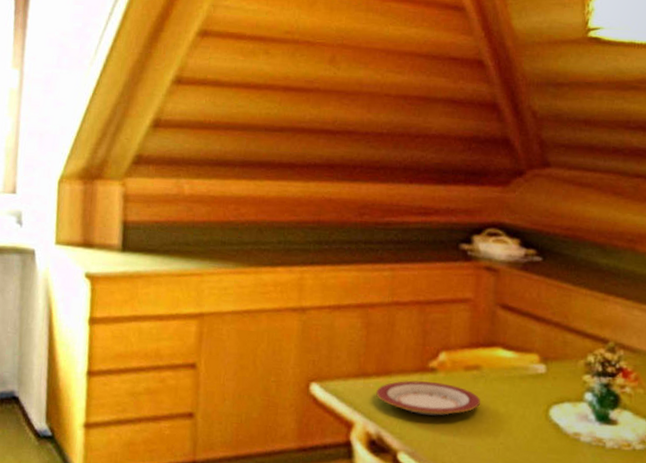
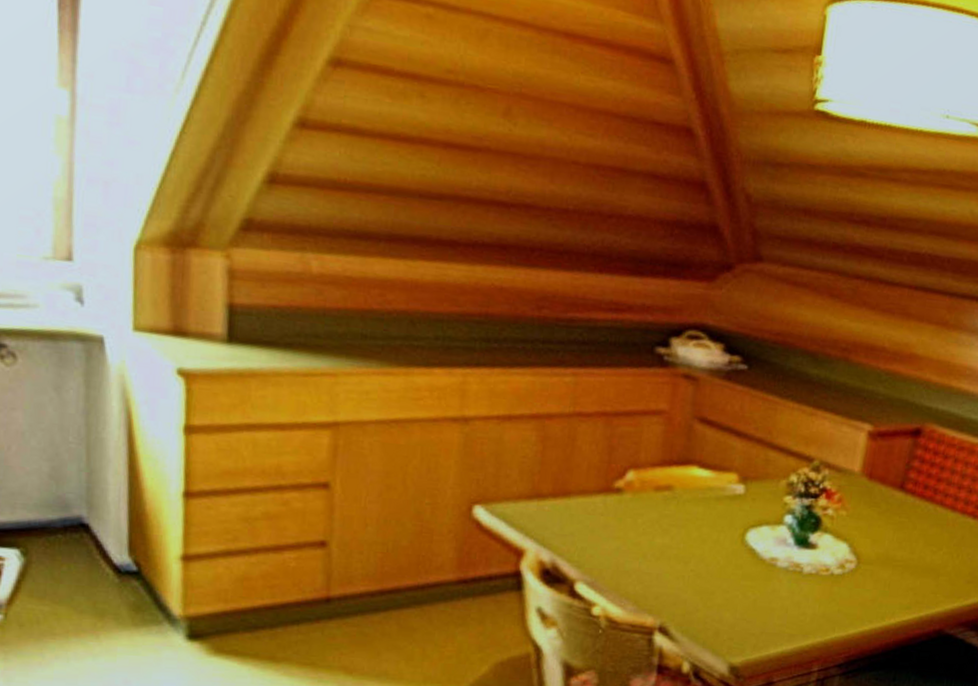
plate: present [376,380,481,416] -> none [552,502,672,542]

